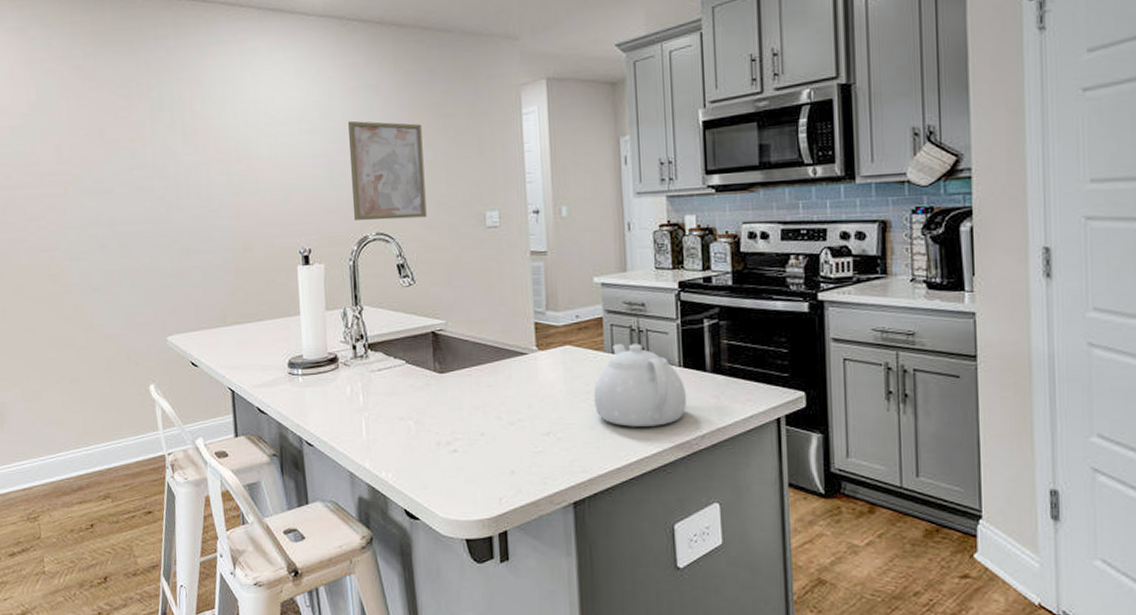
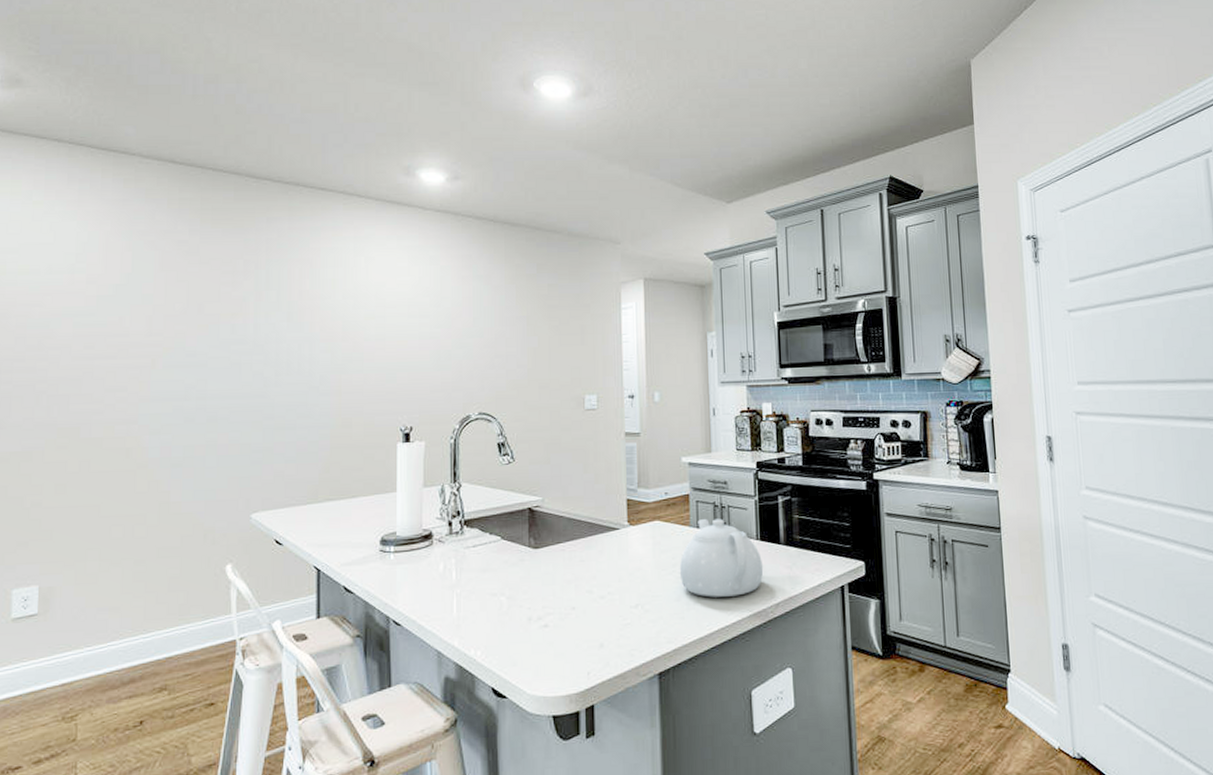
wall art: present [348,120,427,221] -> none [457,307,529,401]

